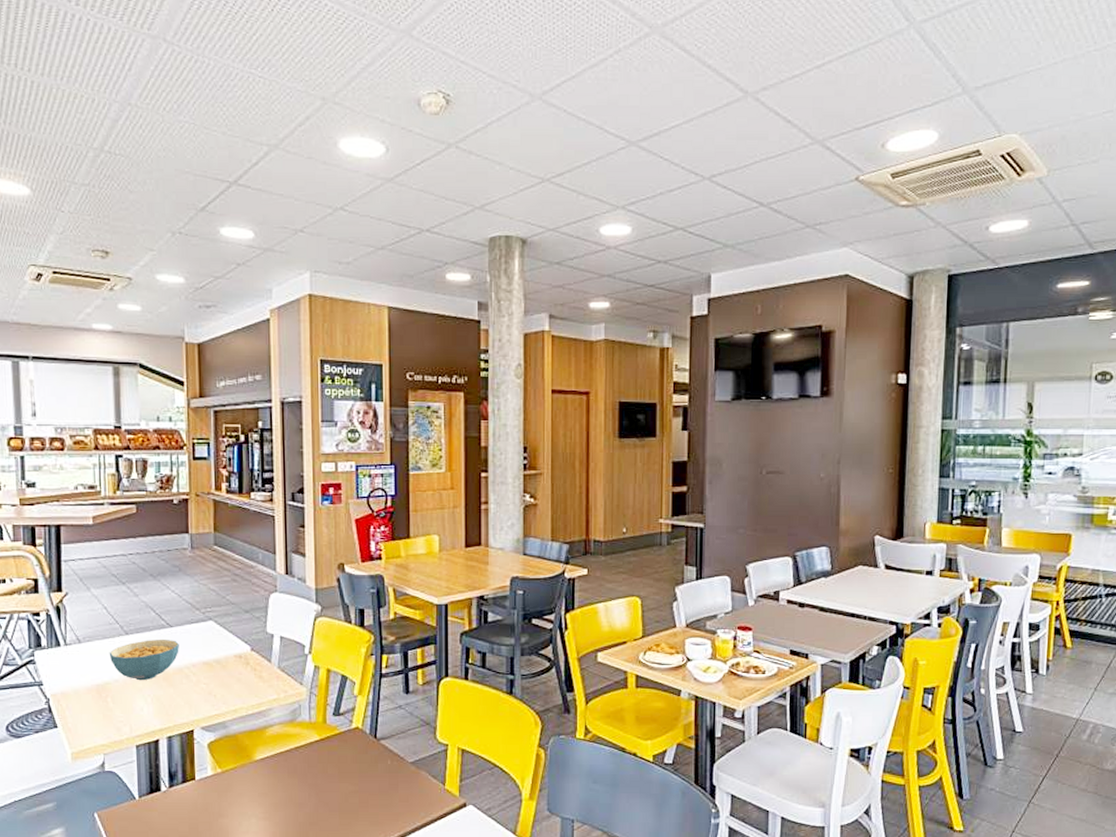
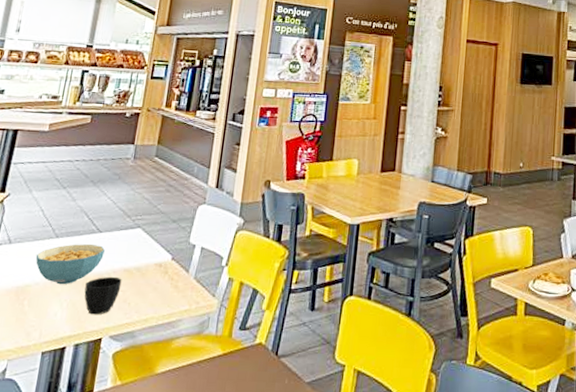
cup: none [166,670,203,708] -> present [84,276,122,315]

